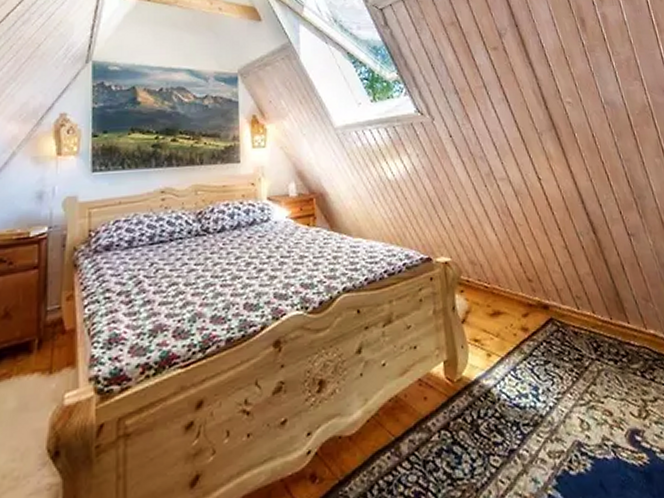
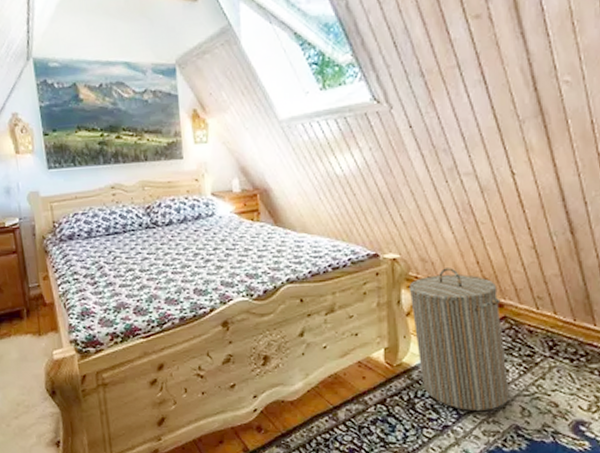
laundry hamper: none [461,270,568,429] -> present [408,268,510,411]

